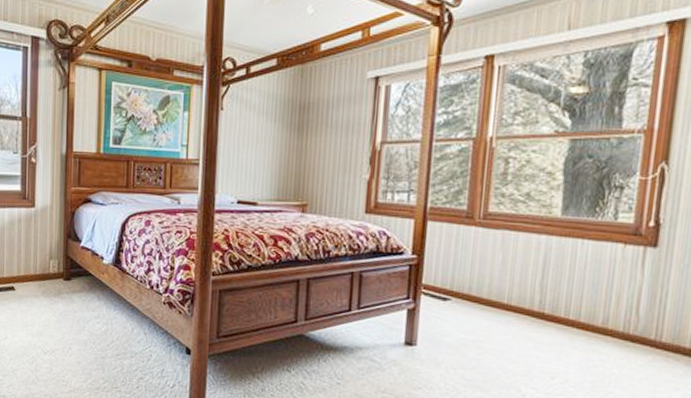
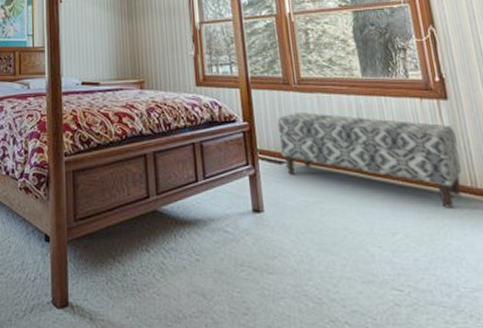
bench: none [447,249,655,359] -> present [277,113,462,208]

